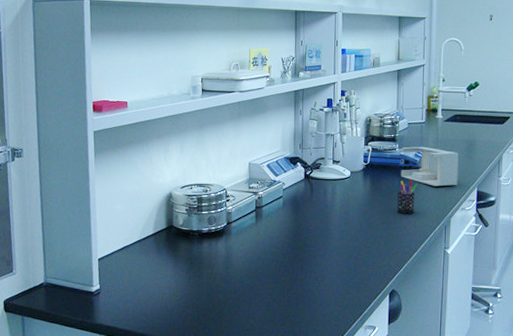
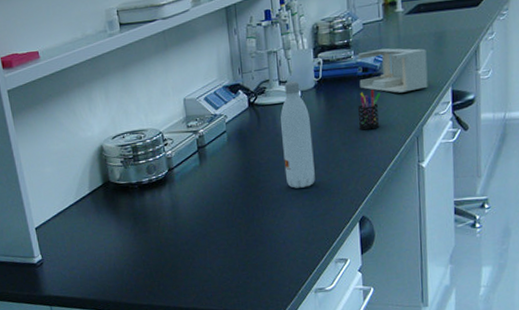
plastic bottle: none [329,162,356,257] -> present [280,80,315,188]

